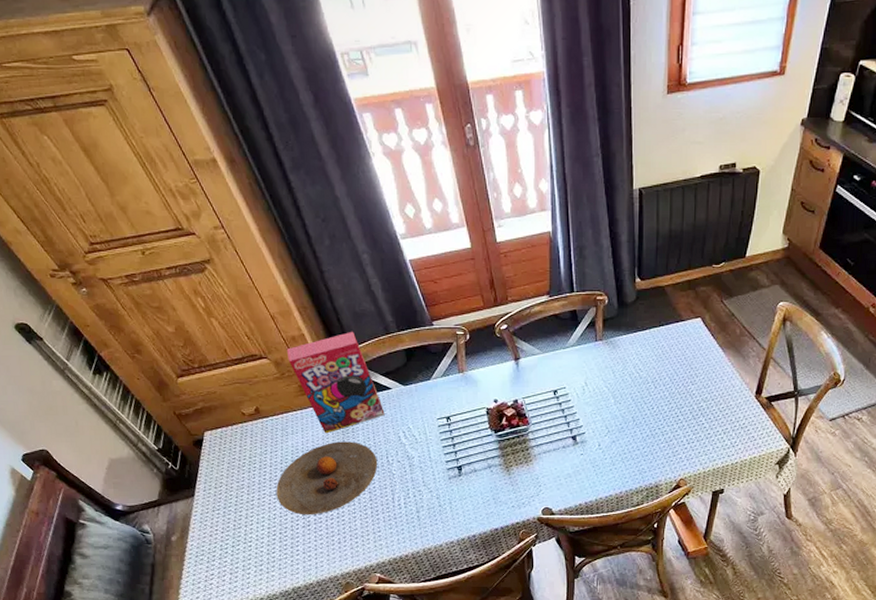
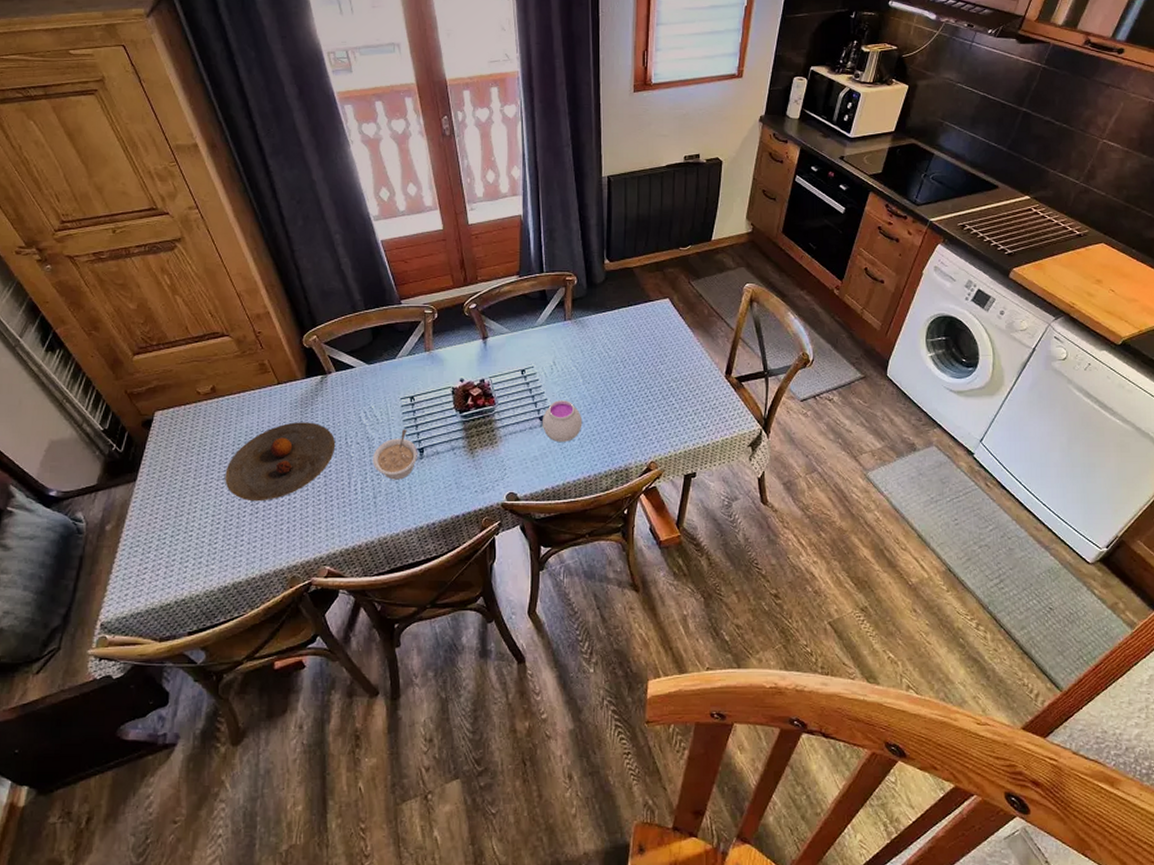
cereal box: present [286,331,385,434] -> none [249,309,347,414]
legume: none [414,448,457,496] -> present [373,429,419,480]
jar: none [574,420,614,460] -> present [542,400,583,442]

